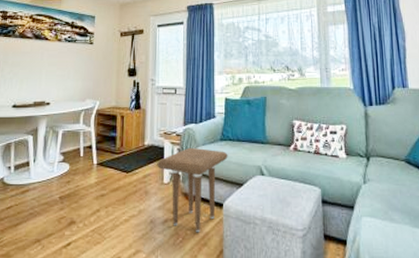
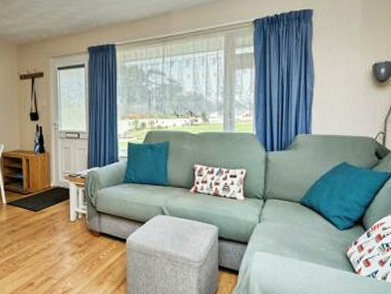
side table: present [157,147,228,233] -> none [63,189,131,264]

